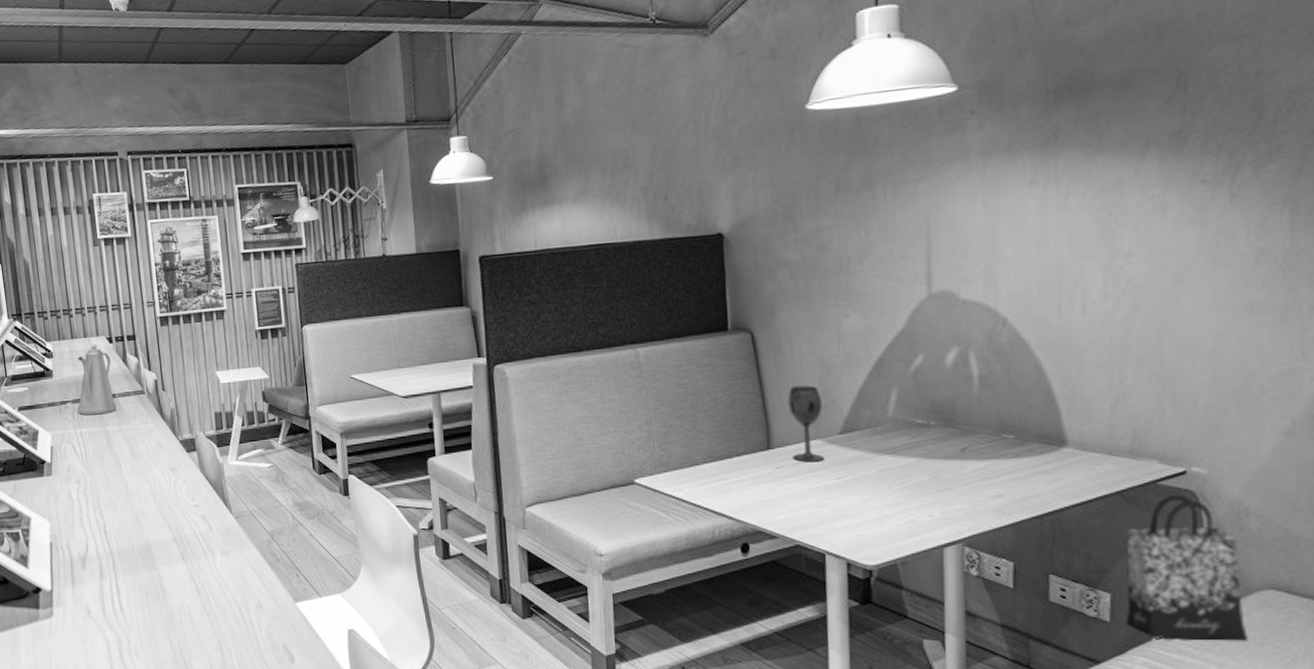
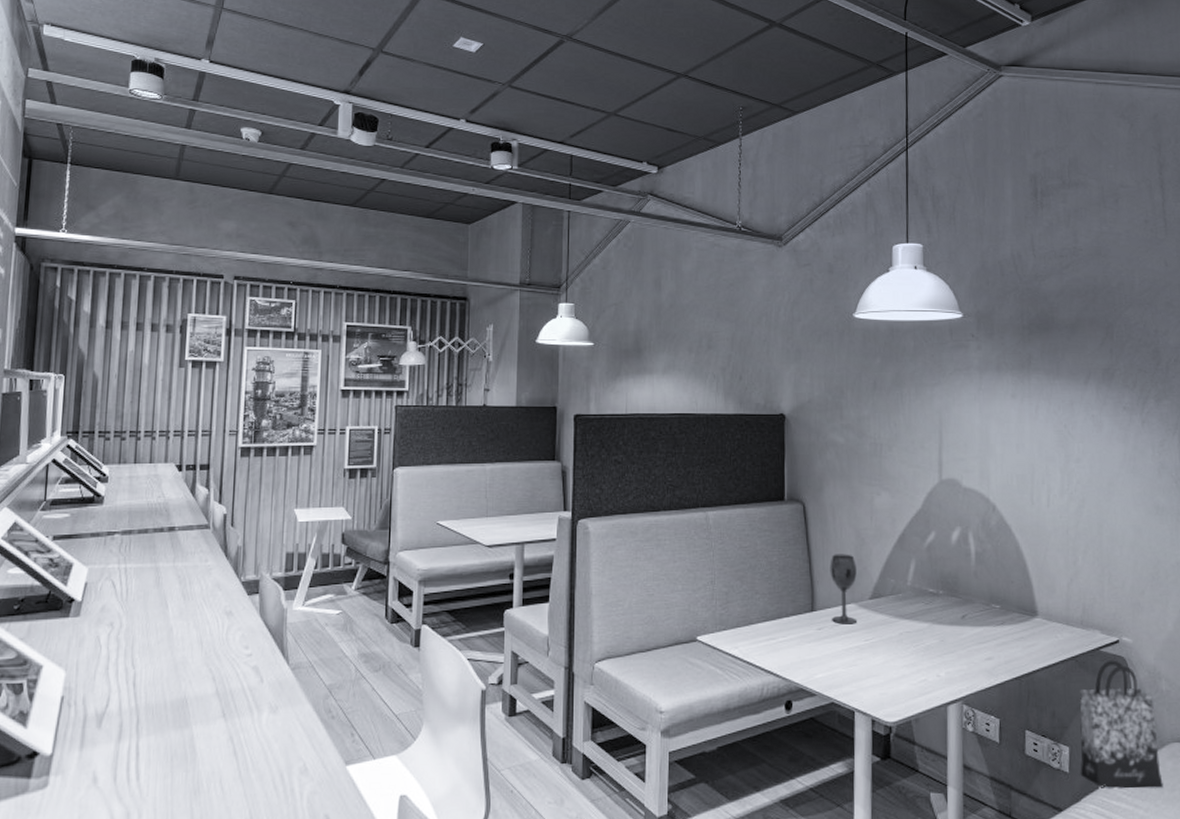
coffee pot: present [77,345,117,416] -> none [125,472,177,549]

